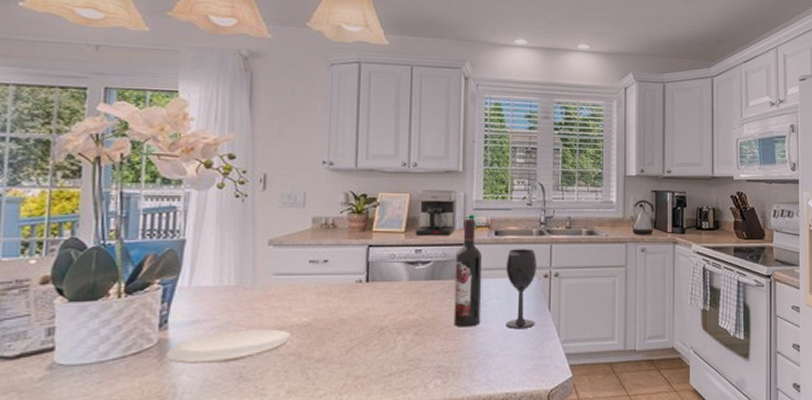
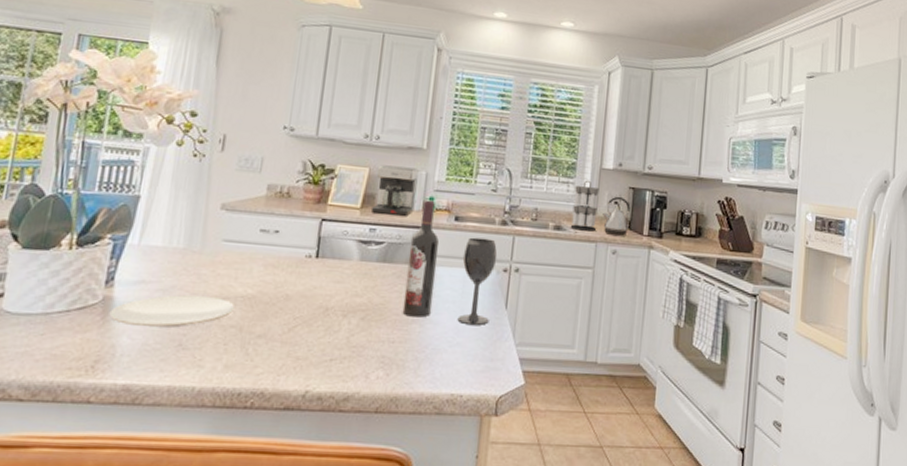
spice rack: none [601,187,625,233] -> present [570,180,599,232]

